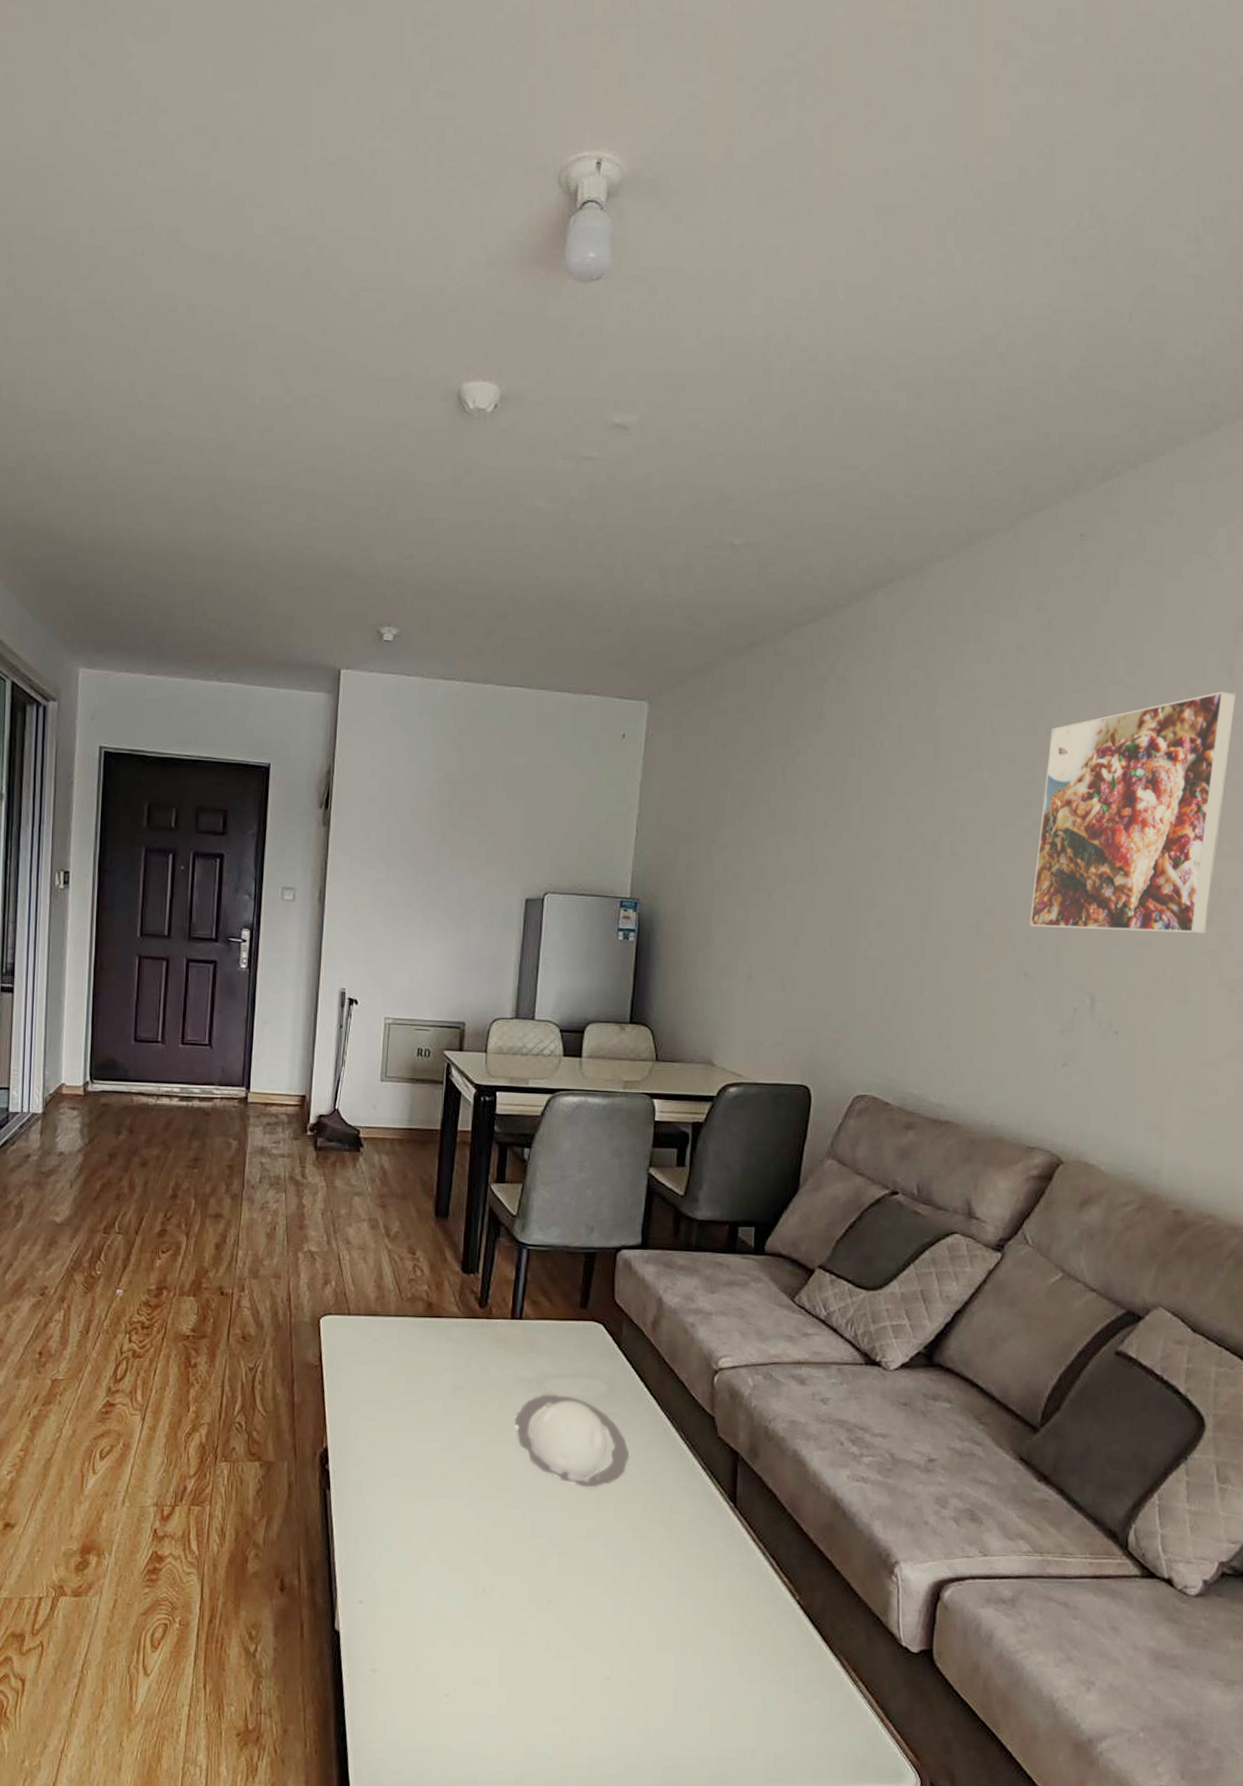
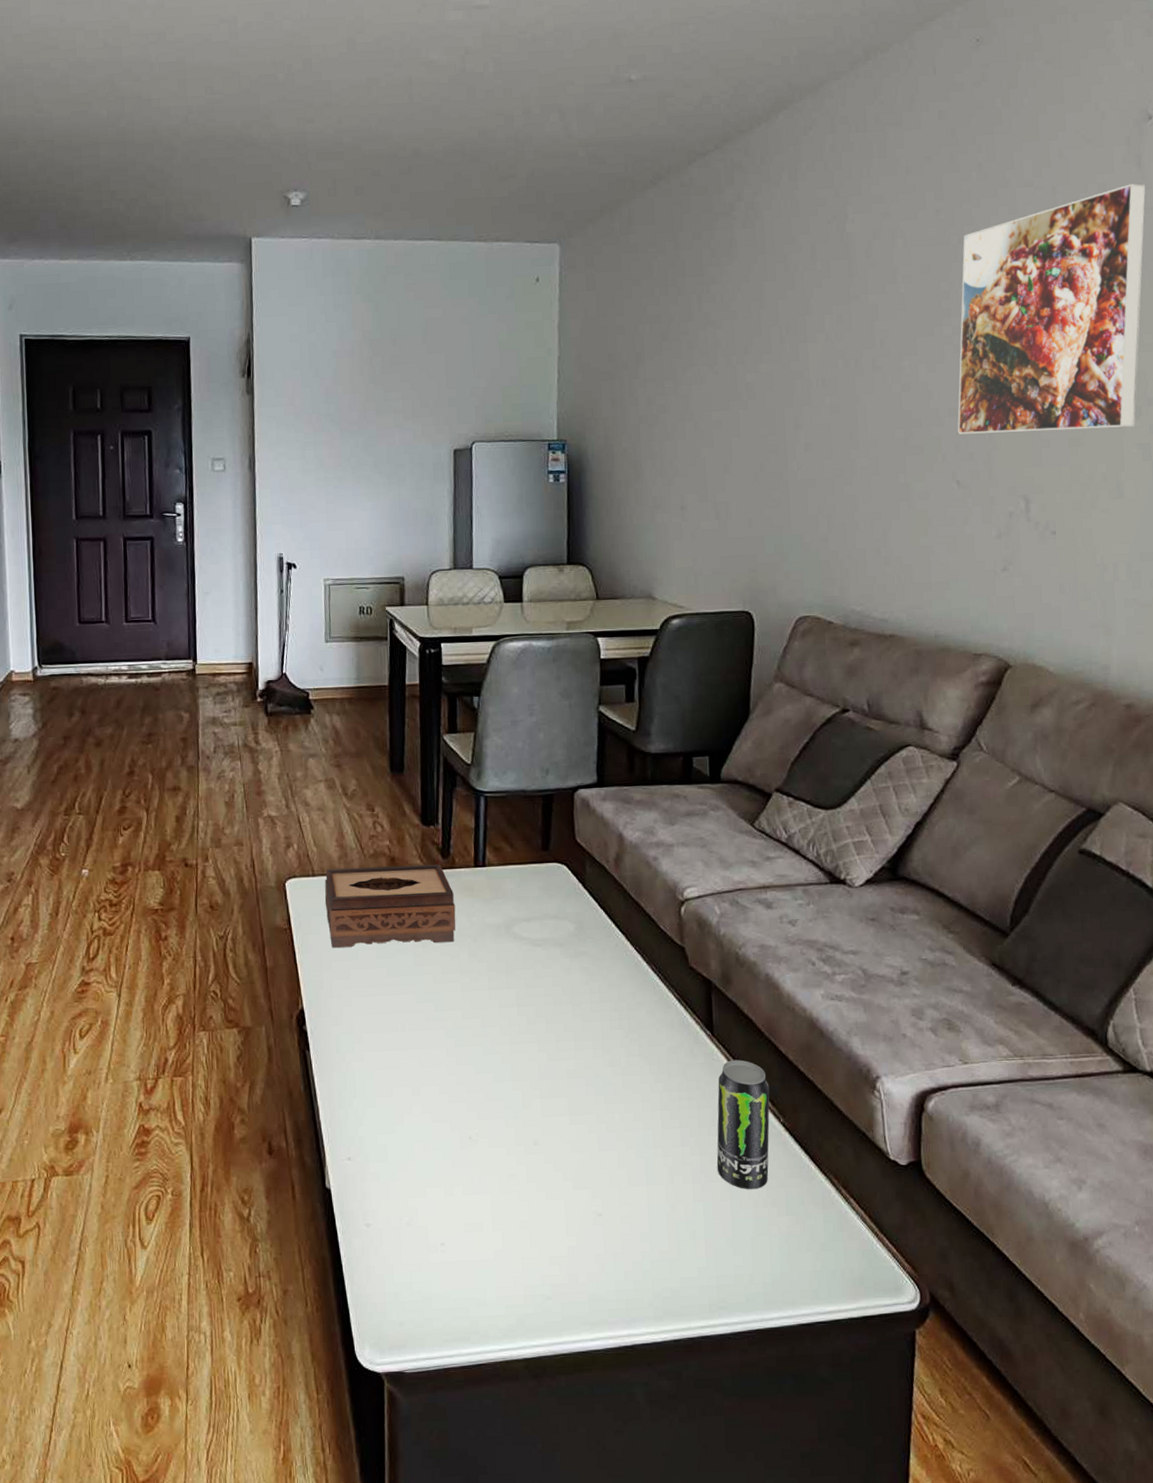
tissue box: none [358,1308,489,1393] -> present [325,864,456,948]
decorative bowl: present [513,1394,630,1488] -> none [485,938,604,1028]
beverage can: none [728,1533,788,1665] -> present [717,1059,770,1190]

